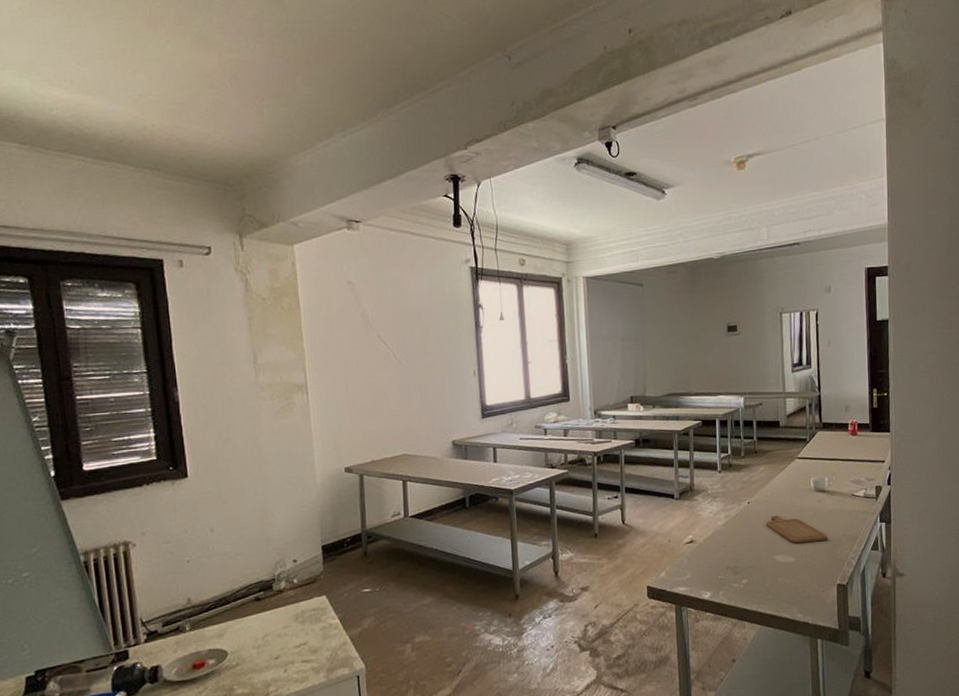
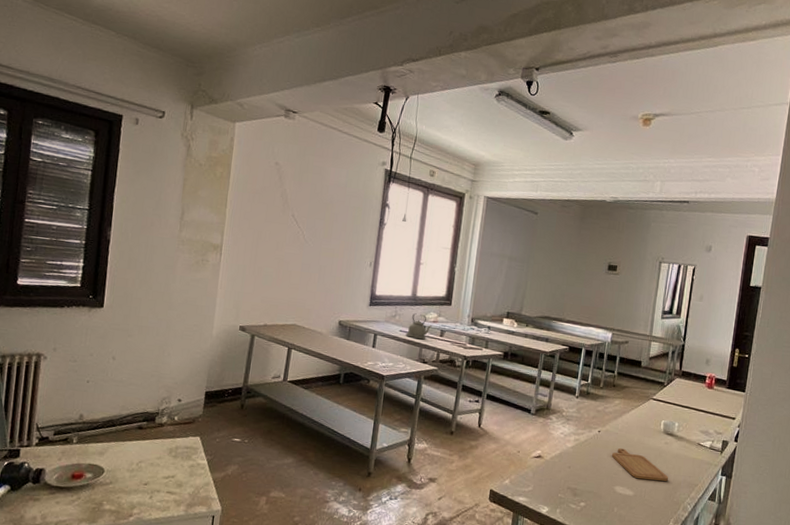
kettle: none [527,416,554,445] -> present [405,313,432,340]

